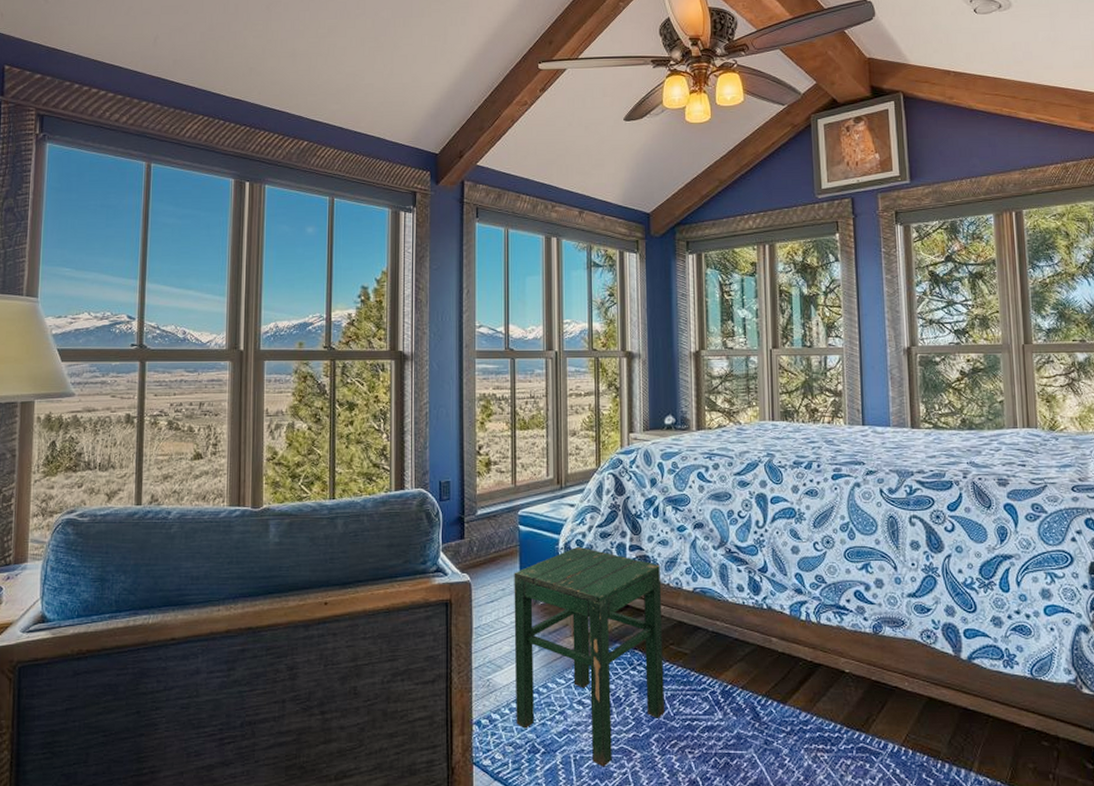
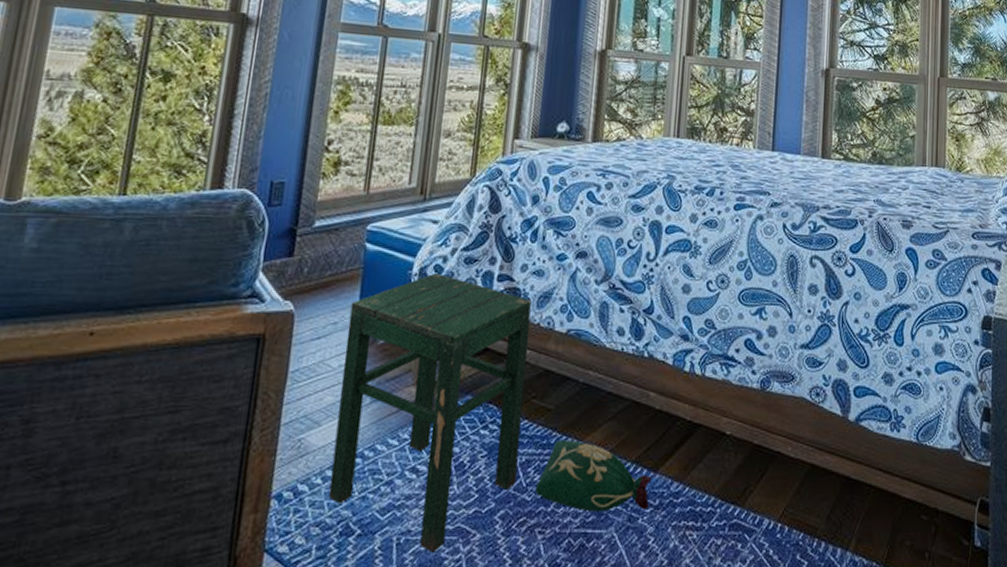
bag: none [681,678,782,736] -> present [535,440,652,512]

